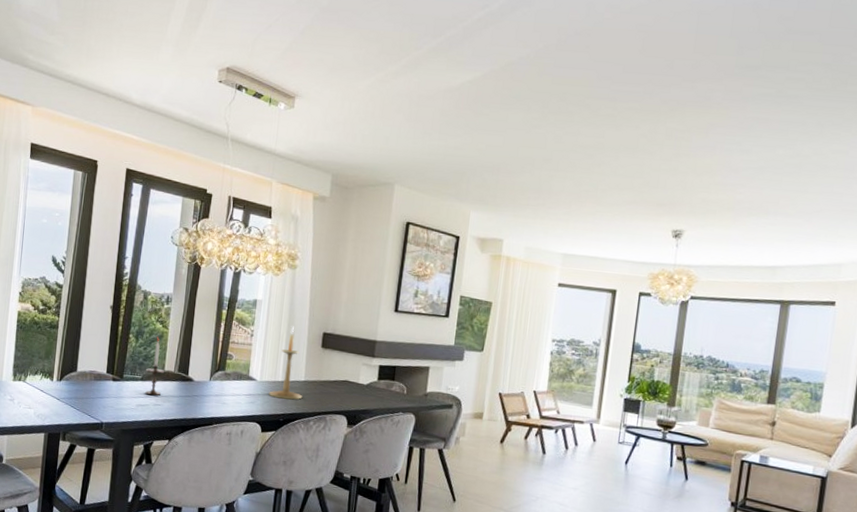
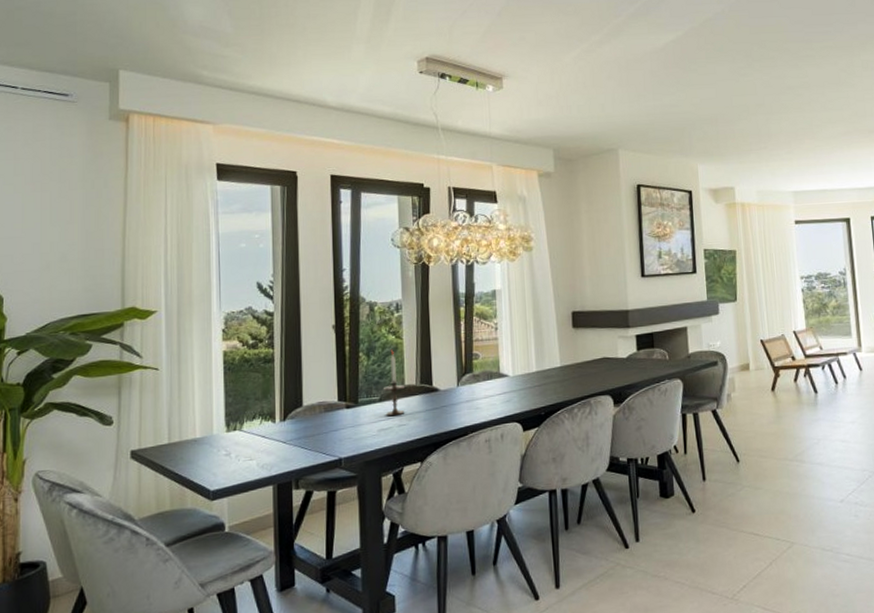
candlestick: present [269,326,303,400] -> none [524,311,562,391]

